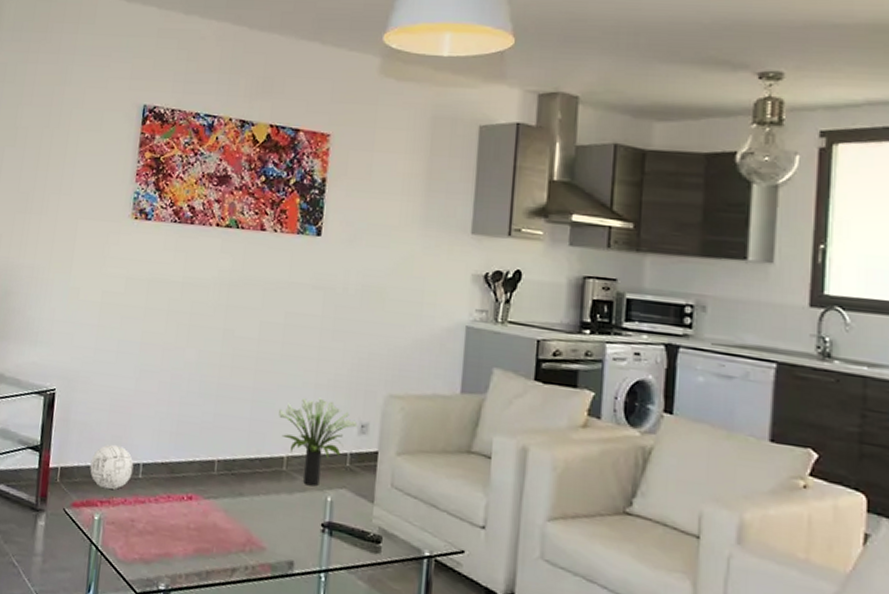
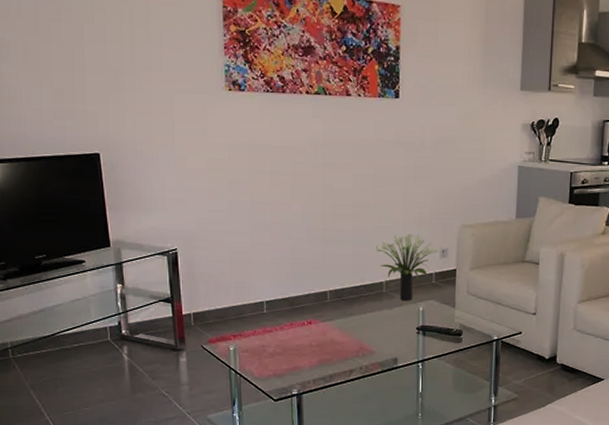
ball: present [90,444,134,490] -> none [220,289,258,325]

